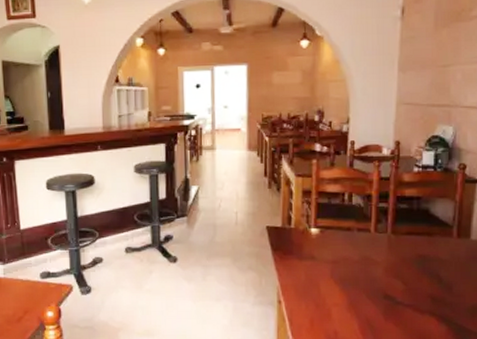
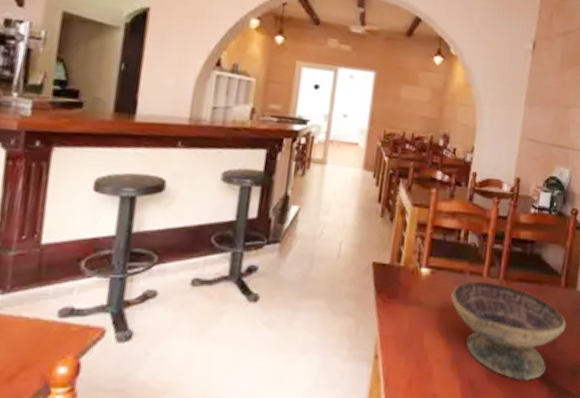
decorative bowl: none [342,236,462,320] -> present [451,281,566,381]

